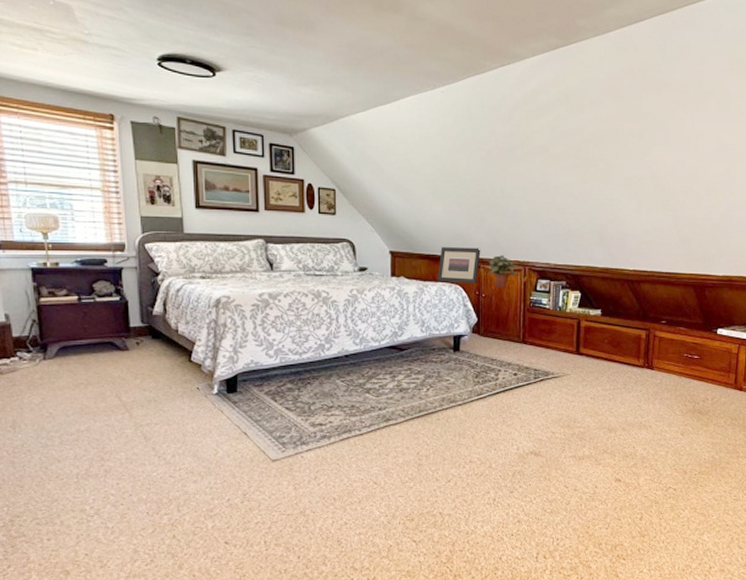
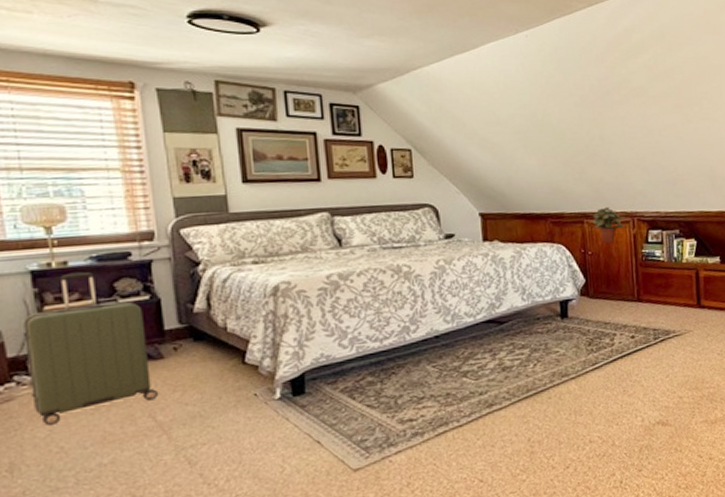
suitcase: none [24,272,123,394] -> present [22,271,158,425]
picture frame: present [437,247,481,284] -> none [536,201,583,243]

